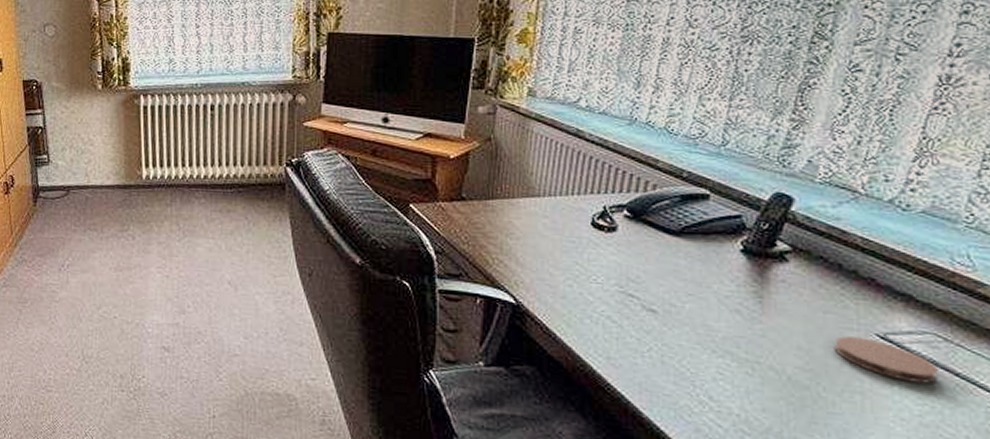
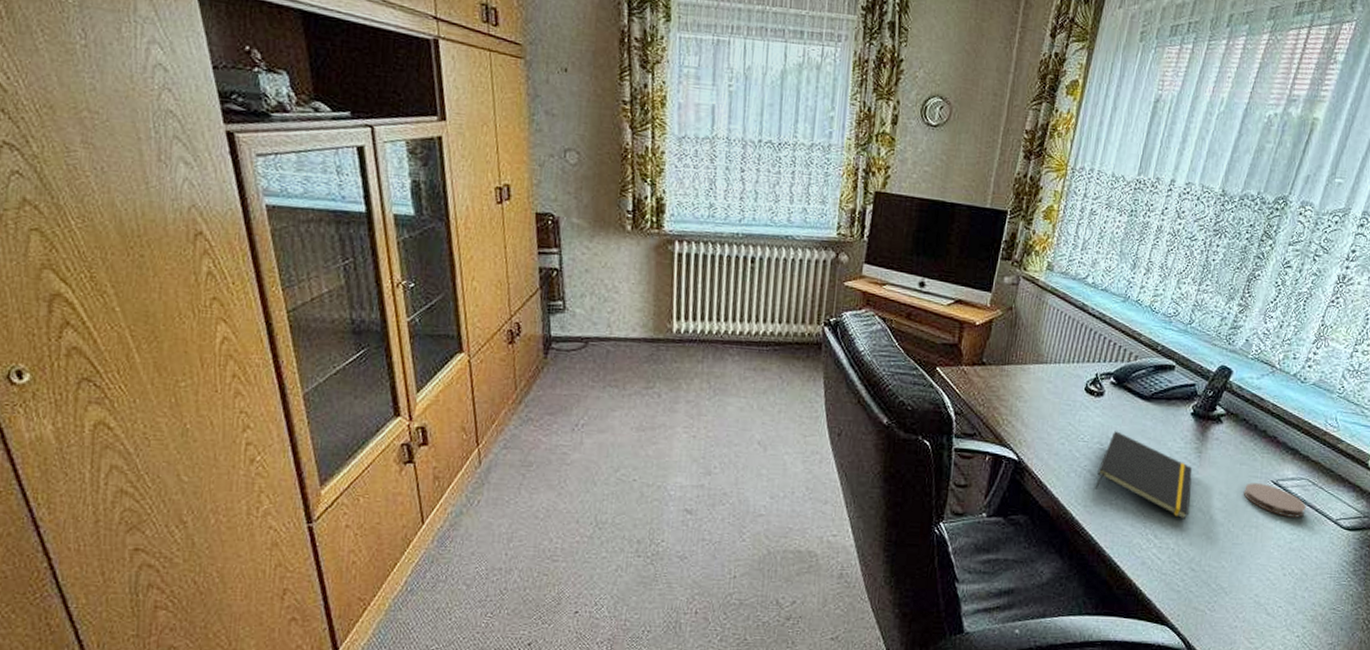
notepad: none [618,271,755,379] -> present [1095,431,1193,520]

